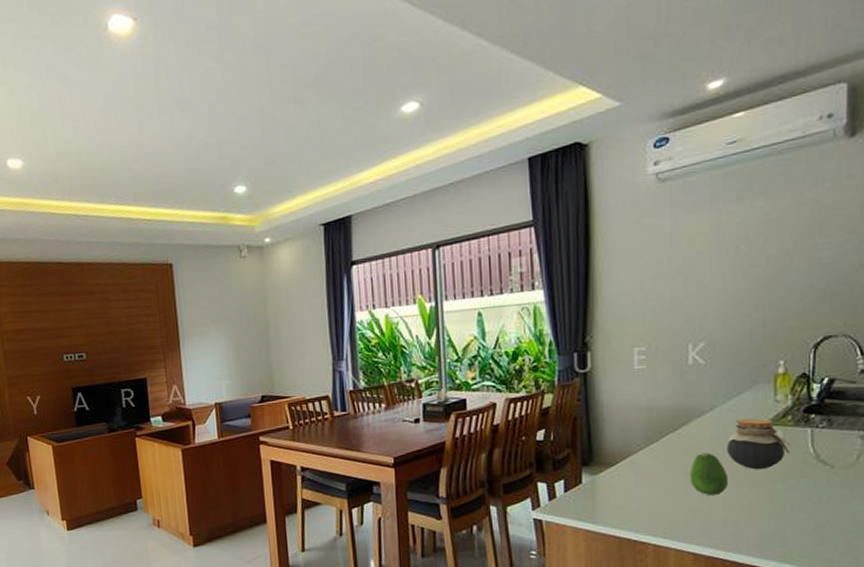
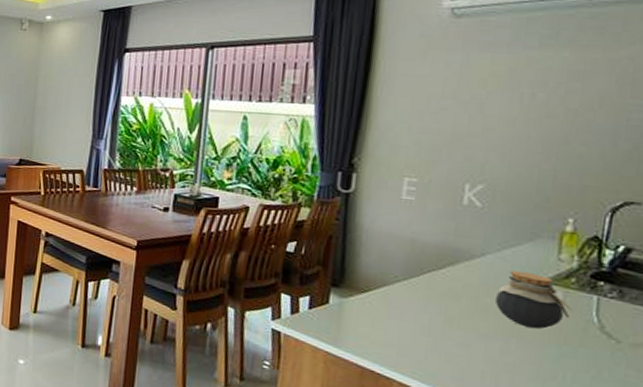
fruit: present [689,453,729,496] -> none [448,298,494,346]

